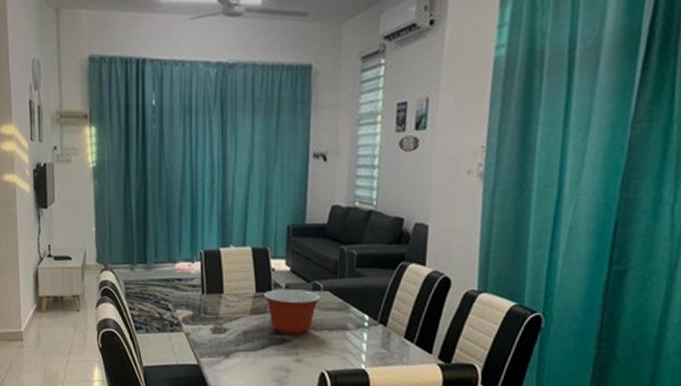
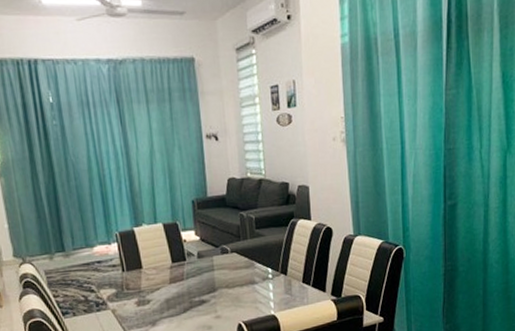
mixing bowl: present [263,289,322,335] -> none [178,254,230,296]

